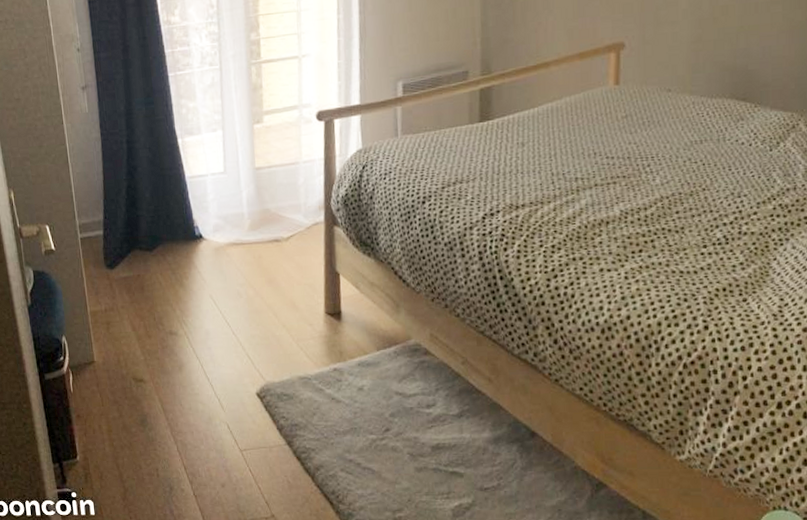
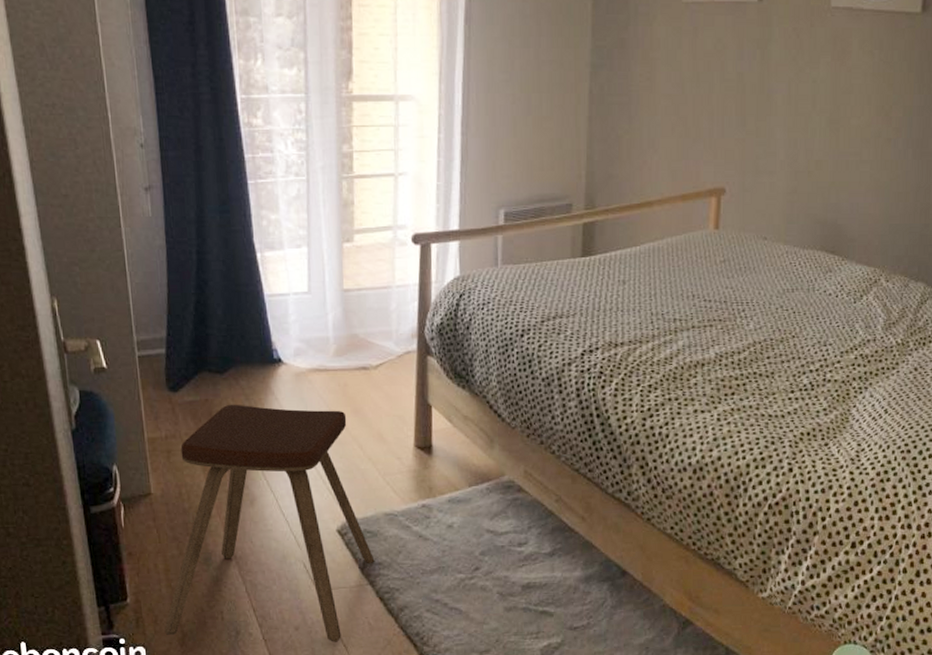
music stool: none [109,278,292,499] -> present [164,404,375,642]

